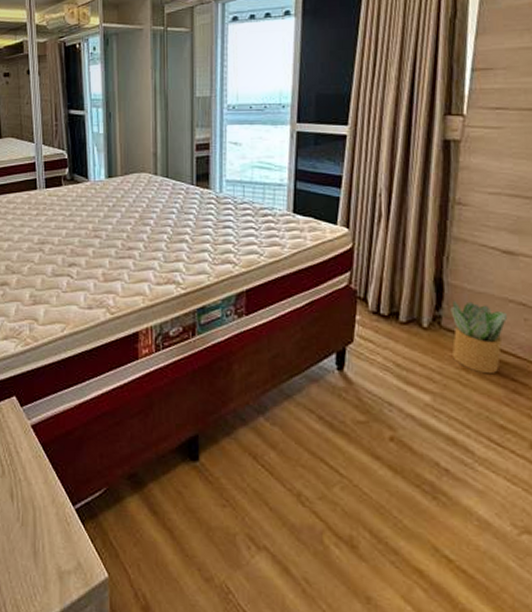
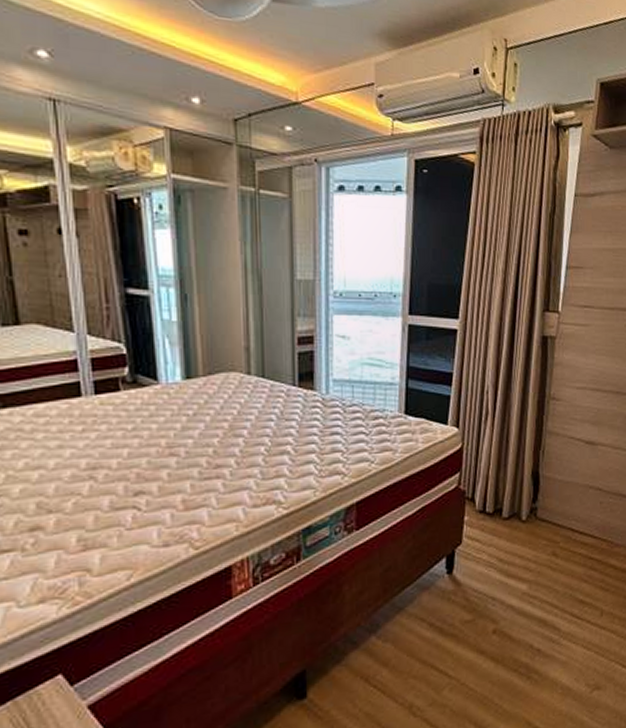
potted plant: present [450,299,507,374] -> none [544,491,587,556]

